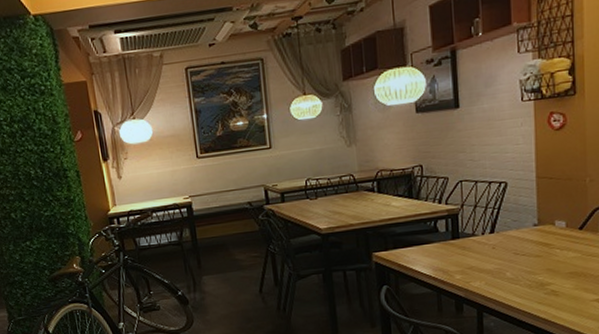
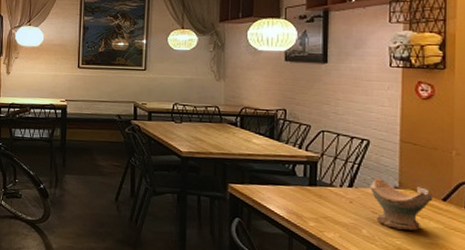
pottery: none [511,218,571,266] -> present [370,177,434,231]

